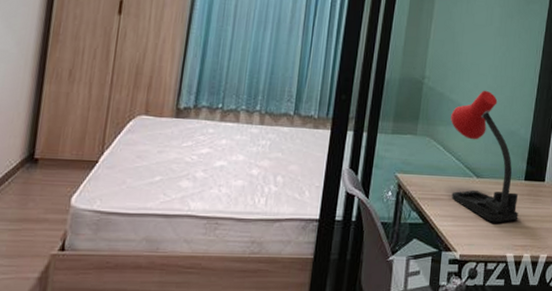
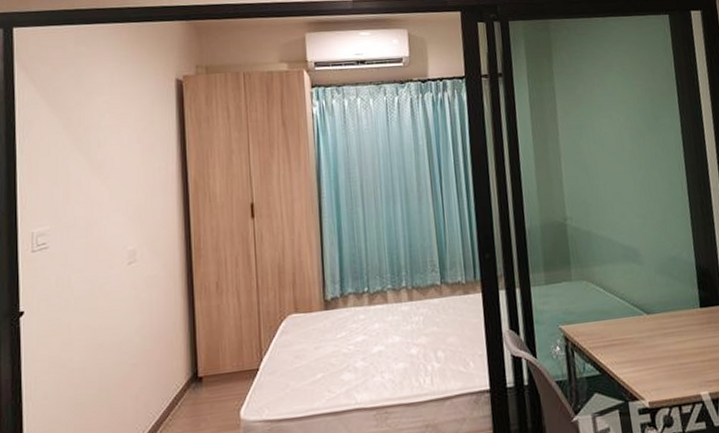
desk lamp: present [451,90,519,223] -> none [603,219,704,361]

